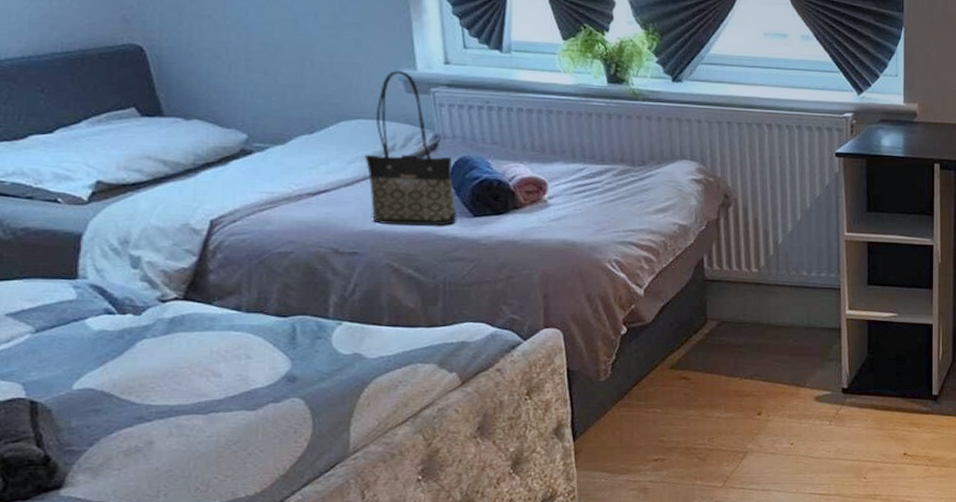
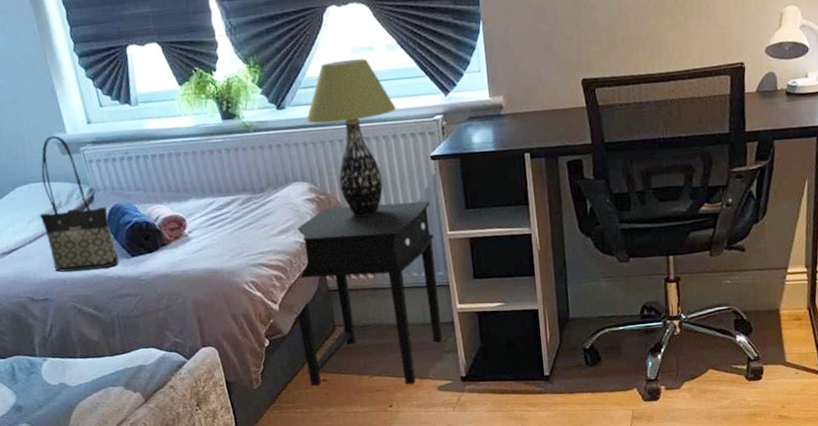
side table: none [664,192,830,392] -> present [295,201,442,387]
table lamp: none [704,42,805,206] -> present [306,58,397,217]

